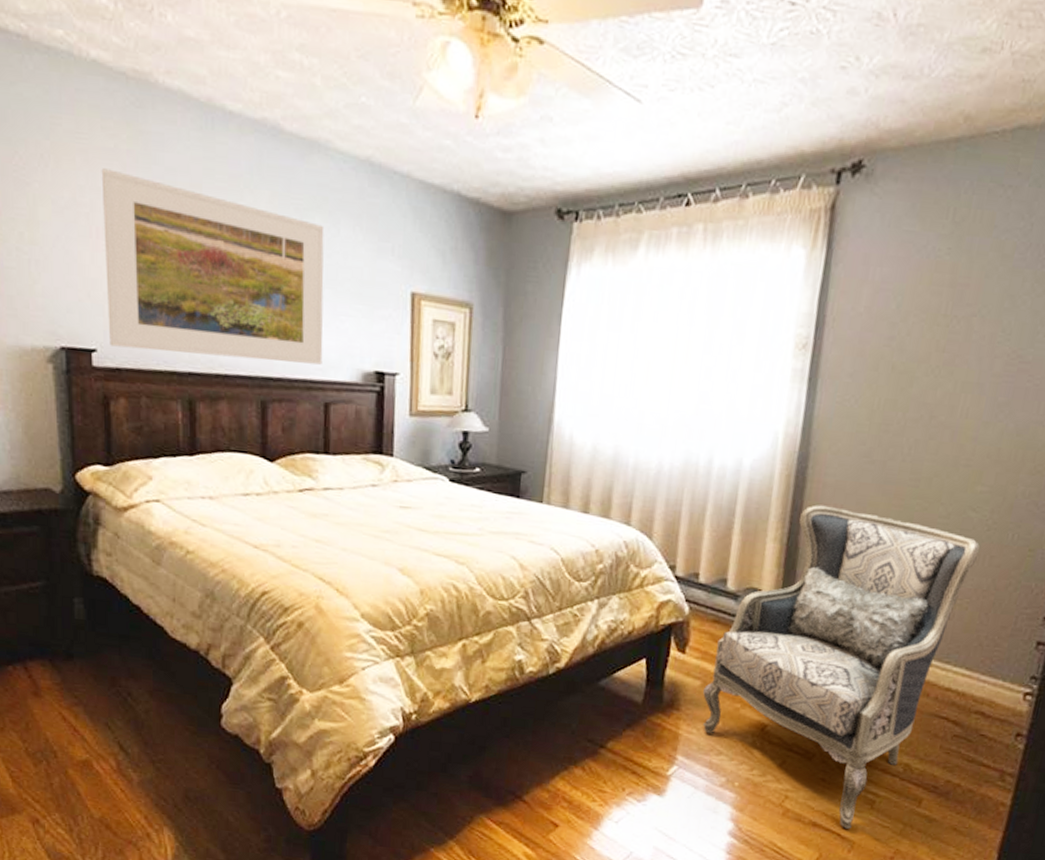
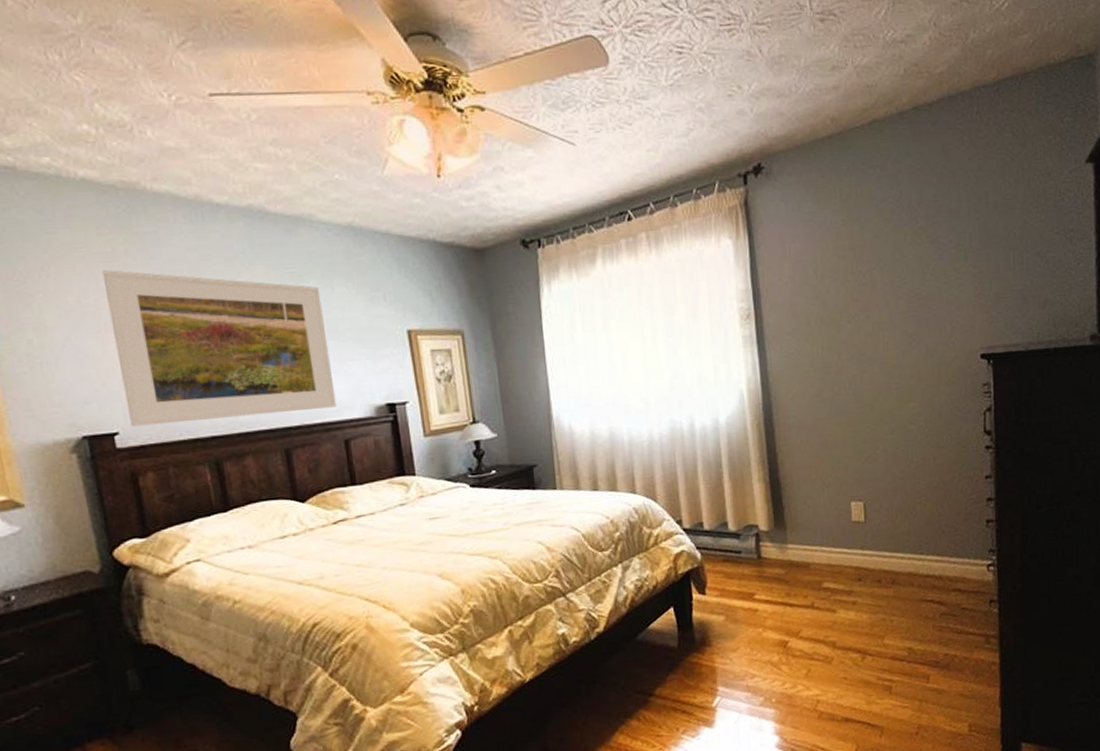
armchair: present [703,505,979,829] -> none [728,443,923,717]

